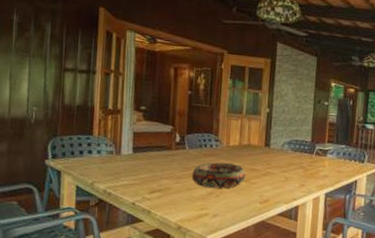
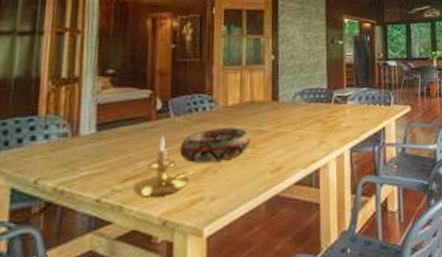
candle holder: none [157,163,200,208] -> present [133,136,192,198]

